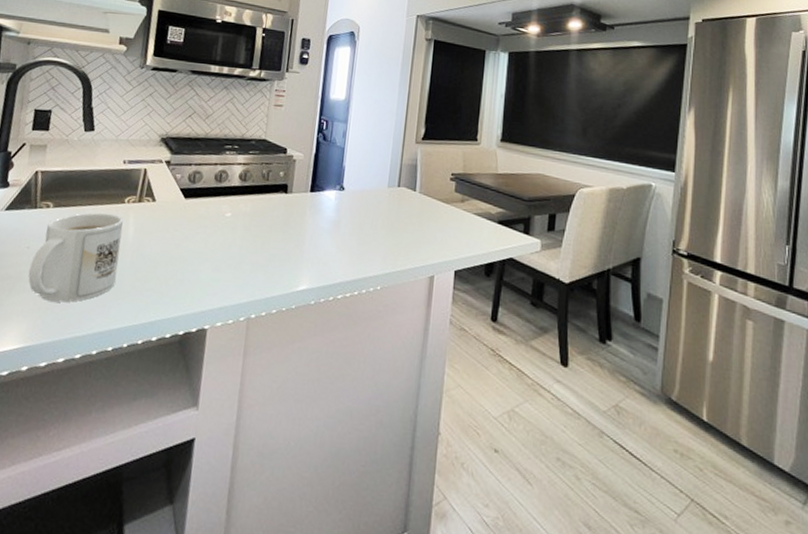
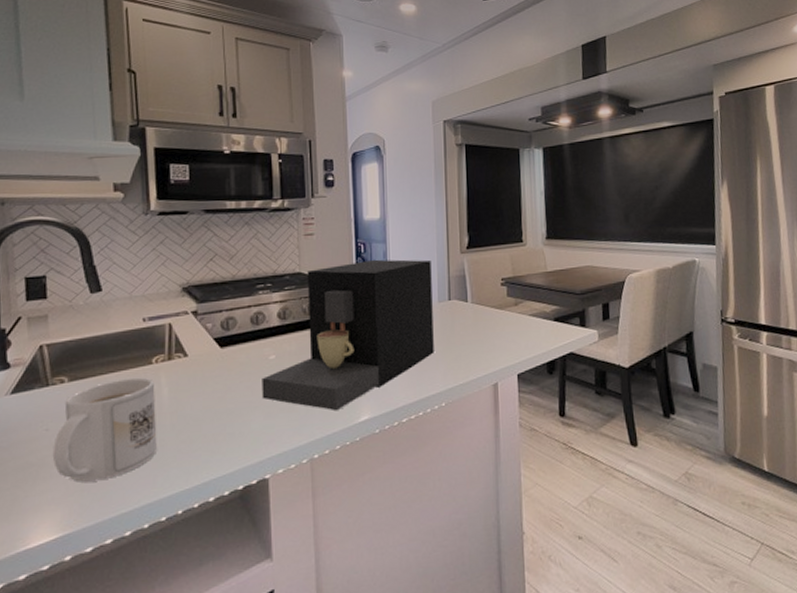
coffee maker: none [213,137,387,276] -> present [262,259,434,411]

